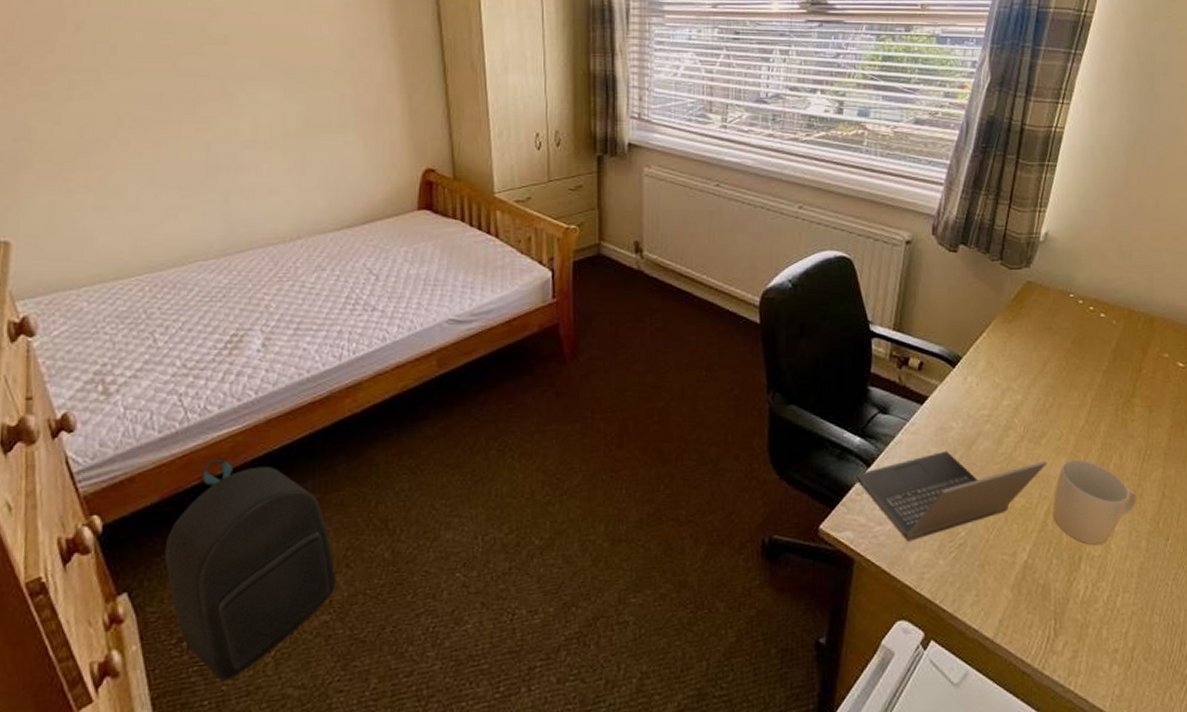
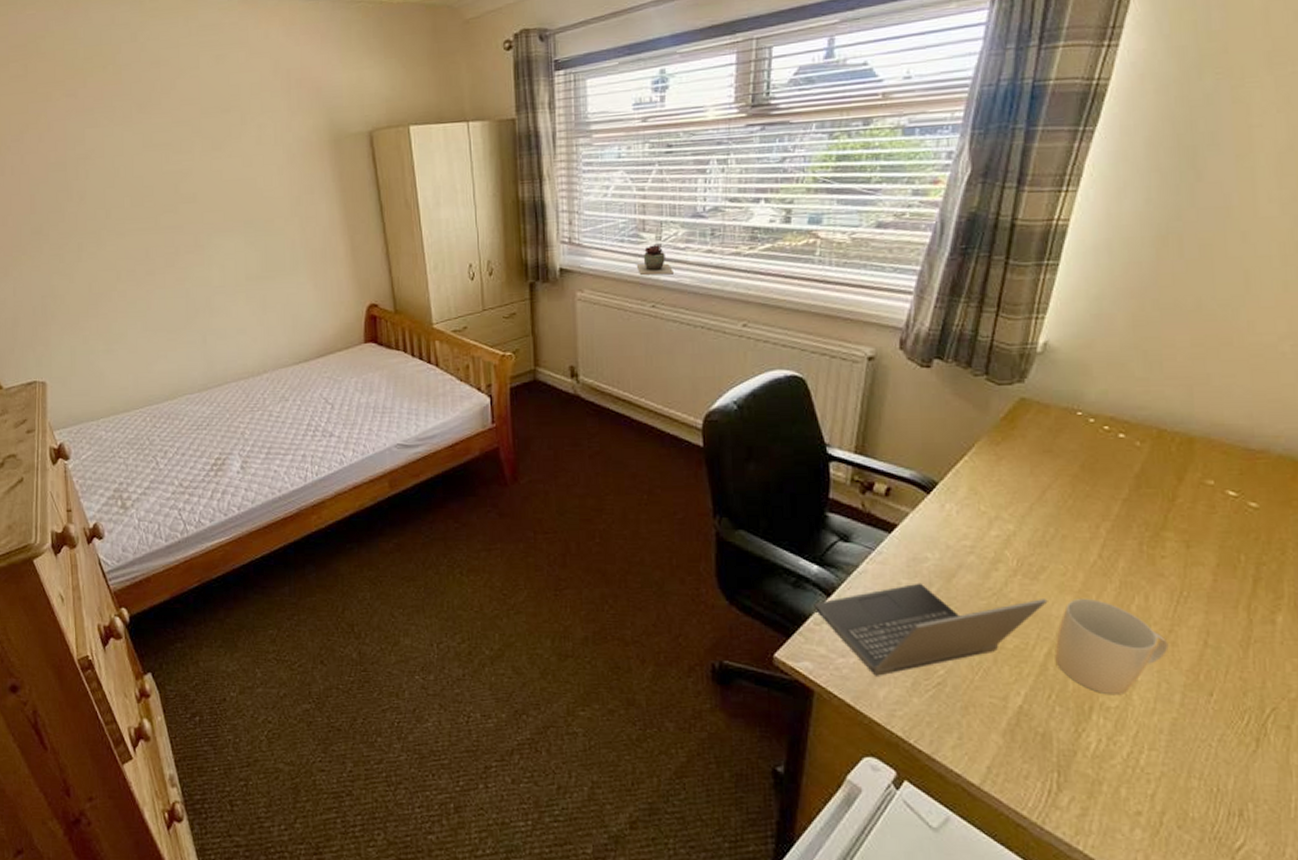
backpack: present [164,460,336,682] -> none [176,566,314,753]
succulent plant: none [702,126,738,155] -> present [636,245,675,276]

